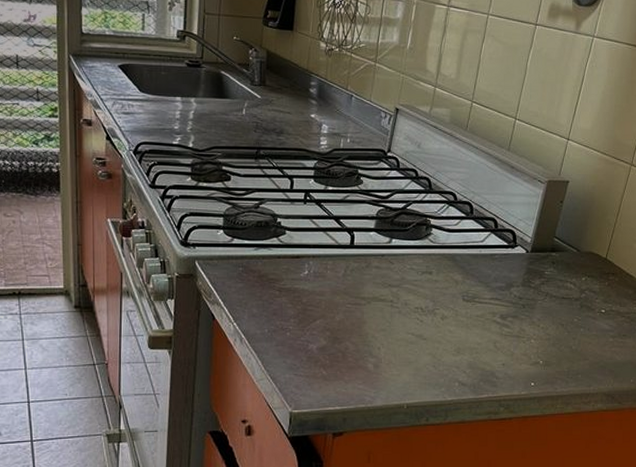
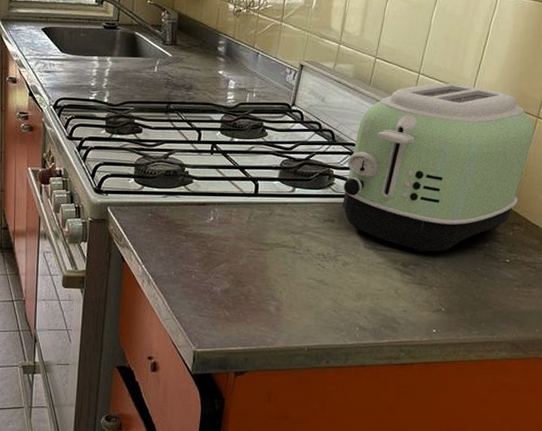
toaster: none [440,129,628,304] -> present [342,83,534,253]

